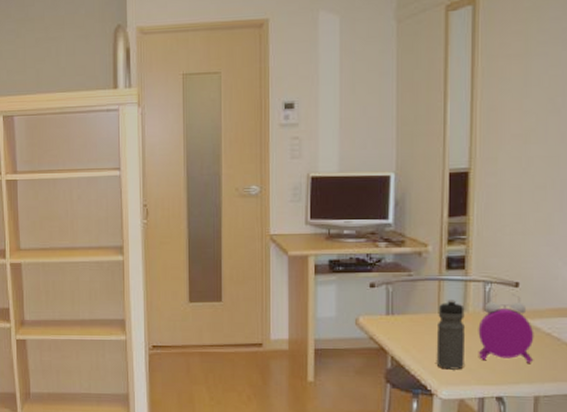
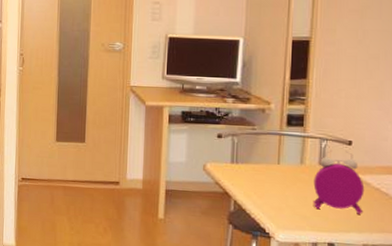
water bottle: present [436,300,465,370] -> none [274,153,302,216]

